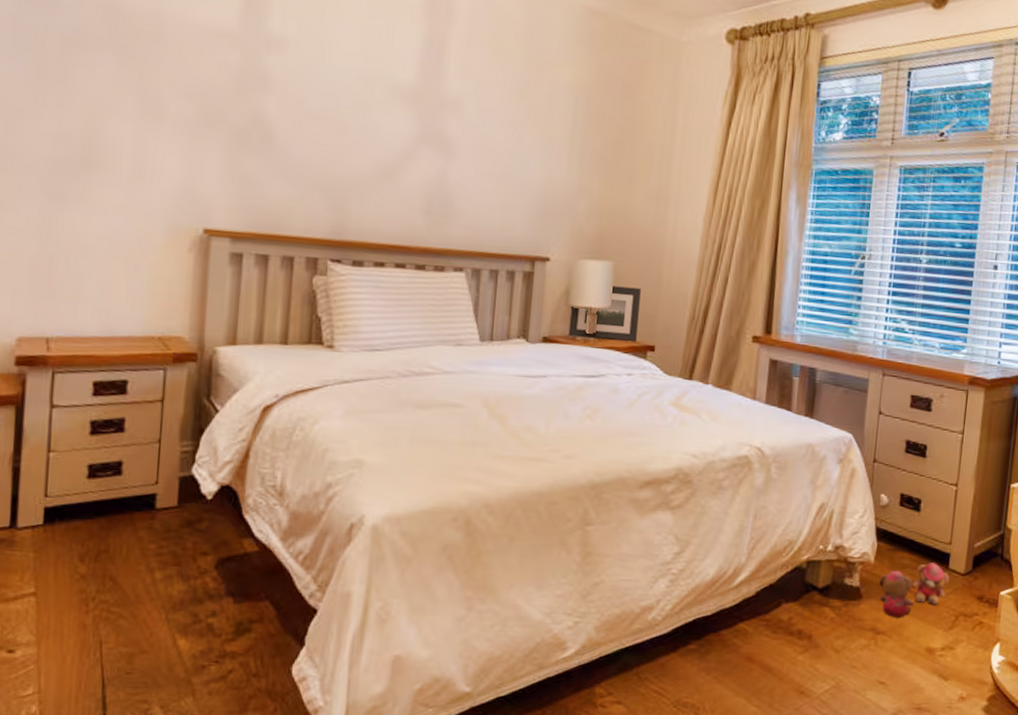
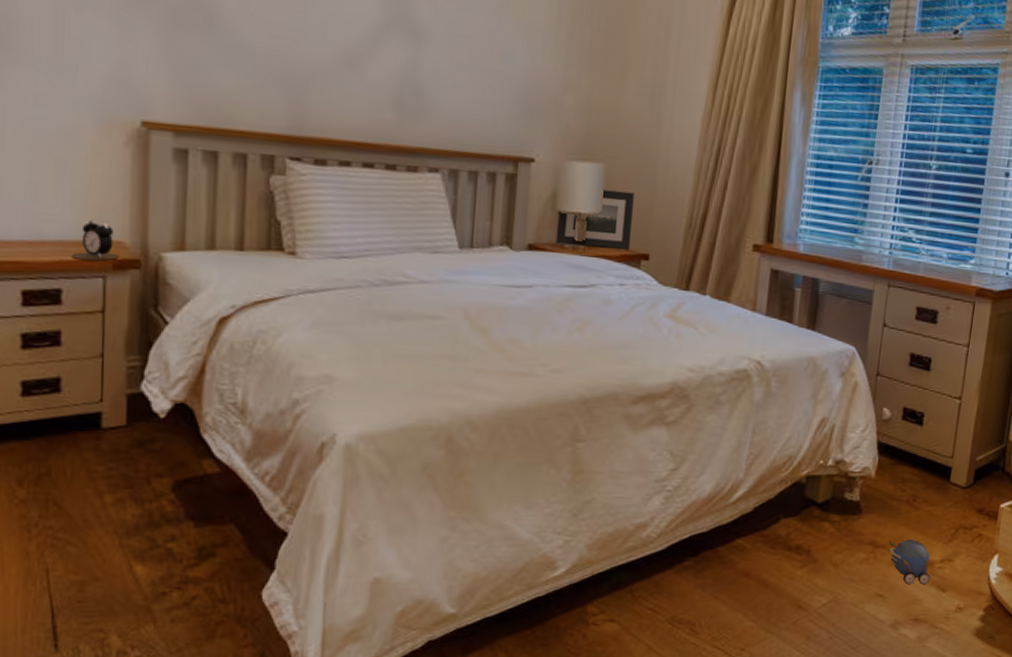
alarm clock: none [137,317,178,355] -> present [71,220,118,261]
stuffed animal: present [878,562,949,617] -> none [878,476,950,531]
motor vehicle: none [890,625,932,672] -> present [889,538,931,584]

